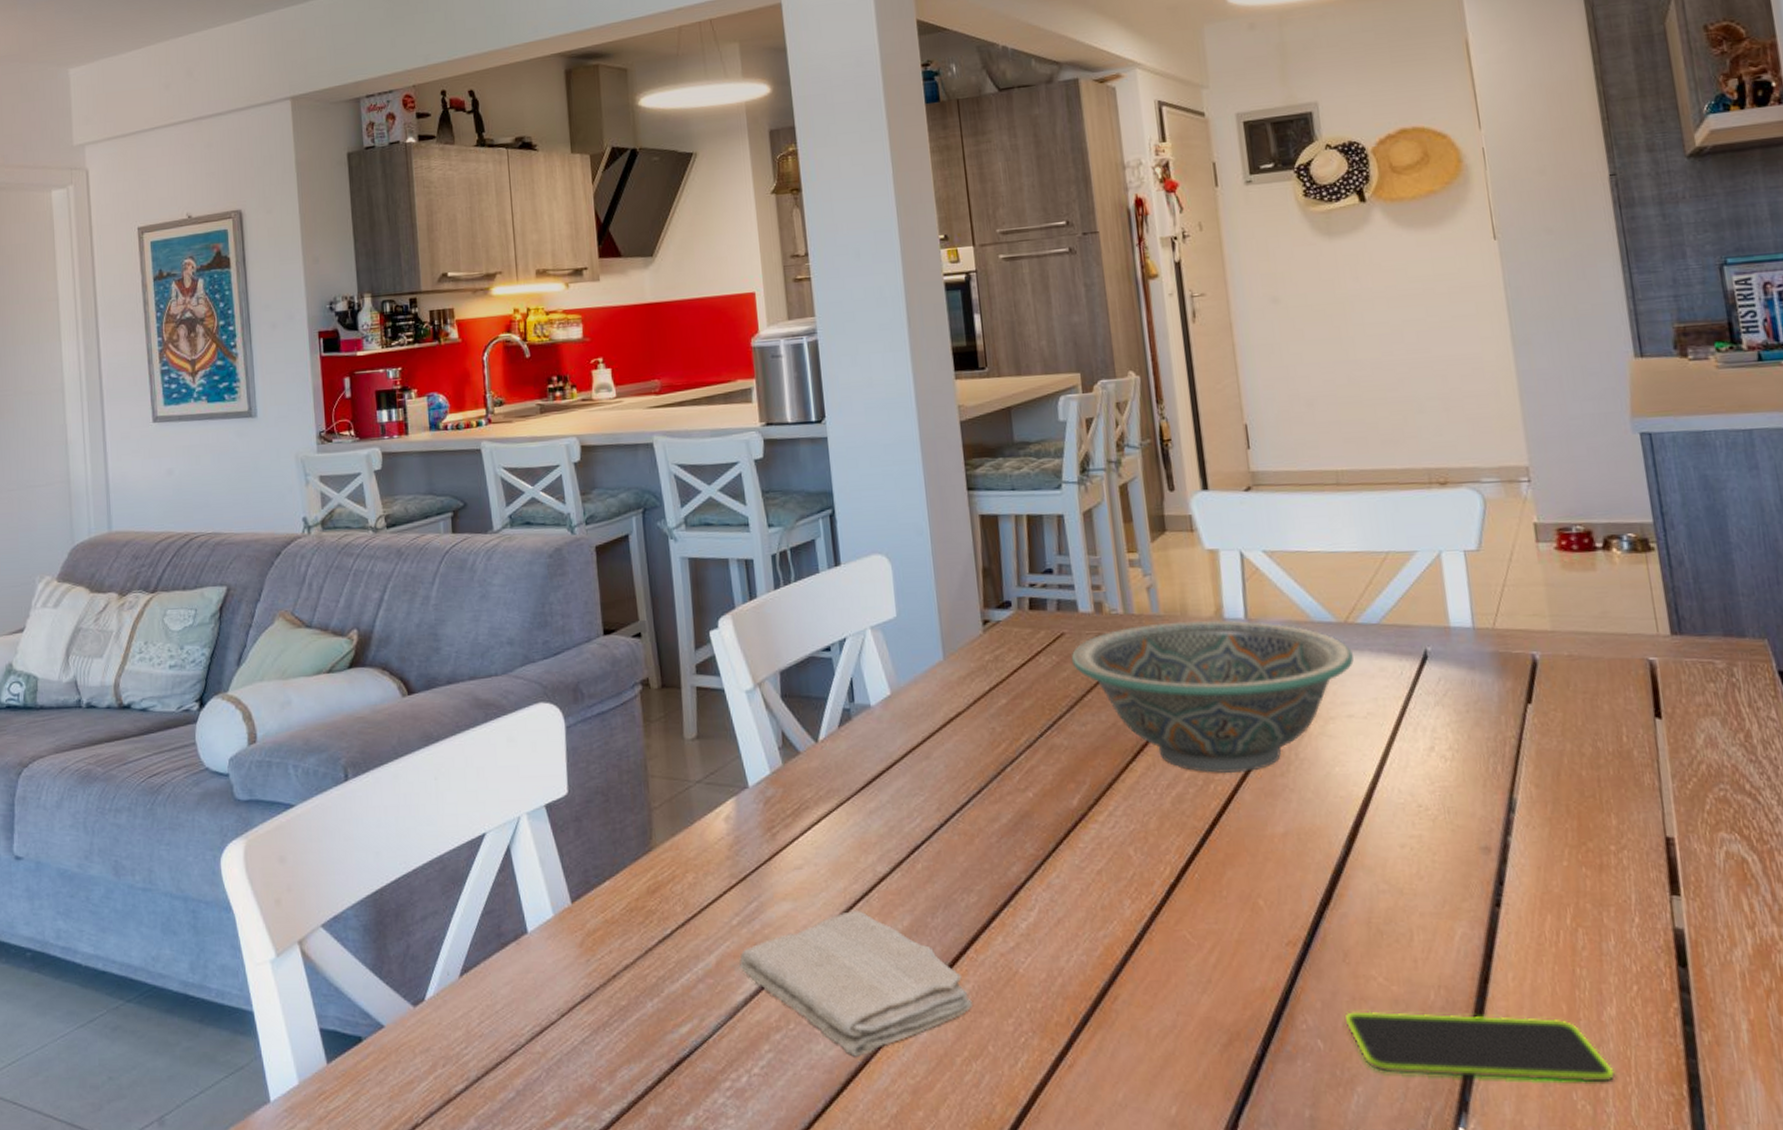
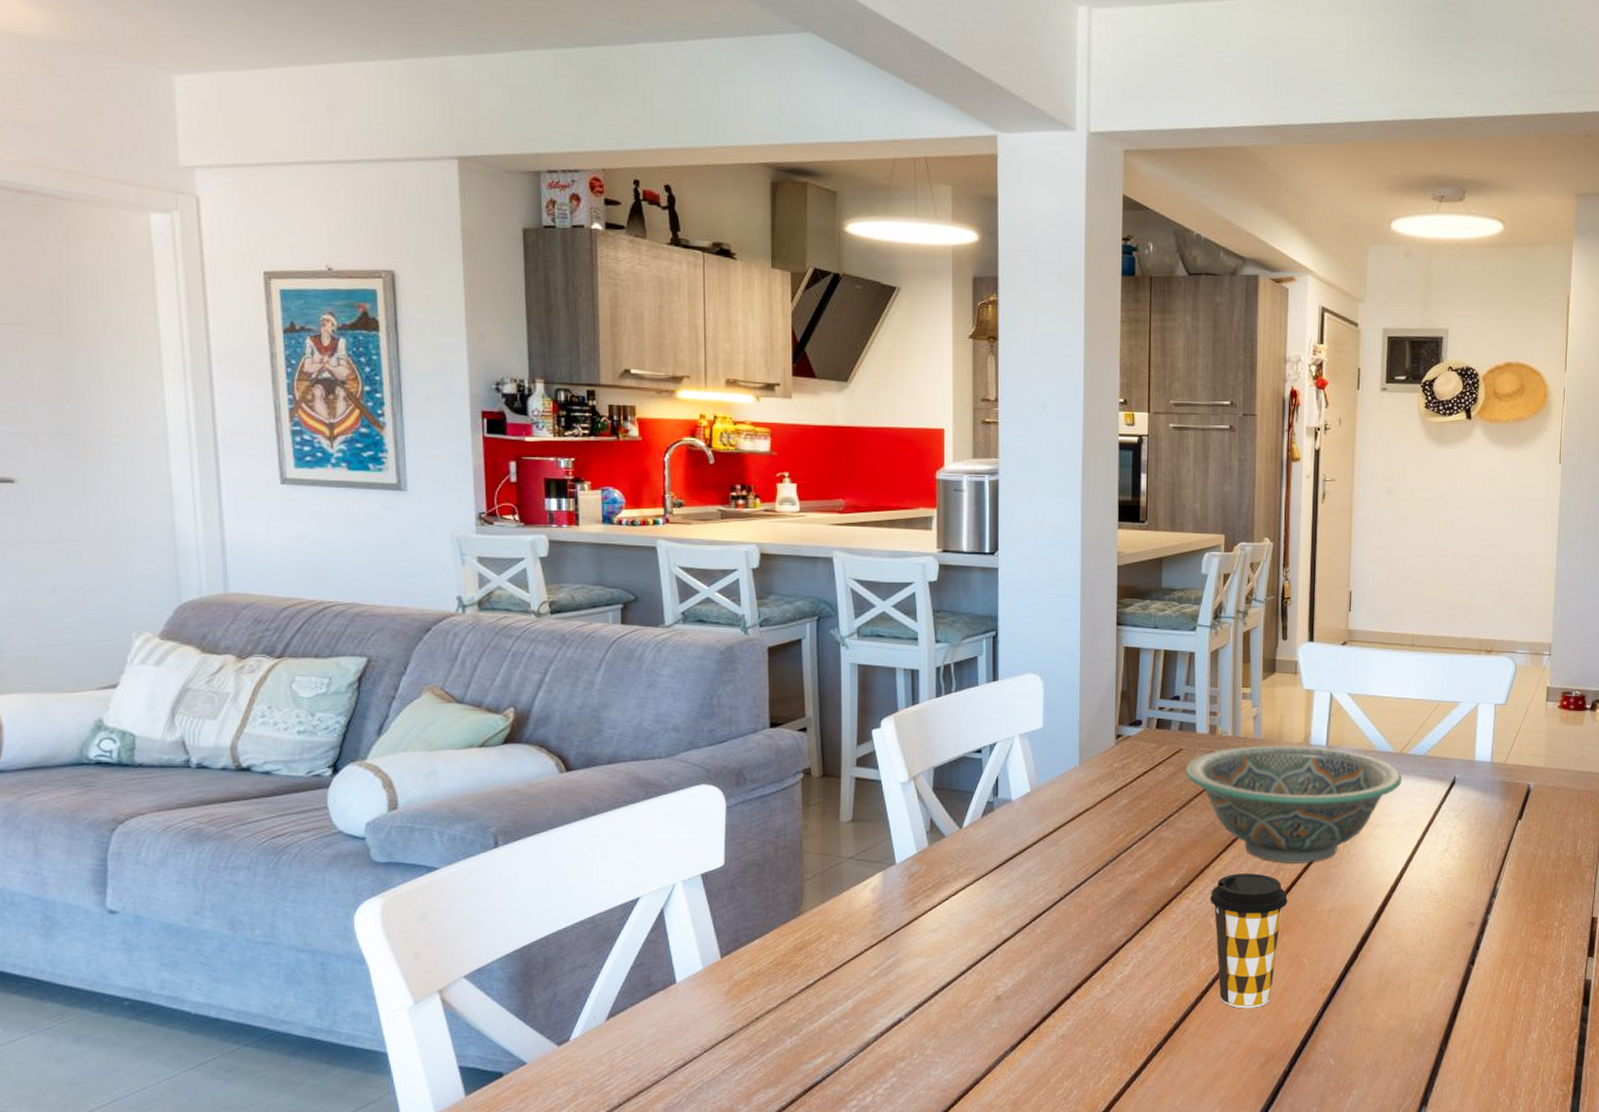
washcloth: present [738,911,974,1057] -> none [873,965,1071,1079]
coffee cup: none [1124,787,1226,968] -> present [1210,873,1288,1009]
smartphone: present [1345,1011,1615,1083] -> none [1353,1038,1528,1084]

